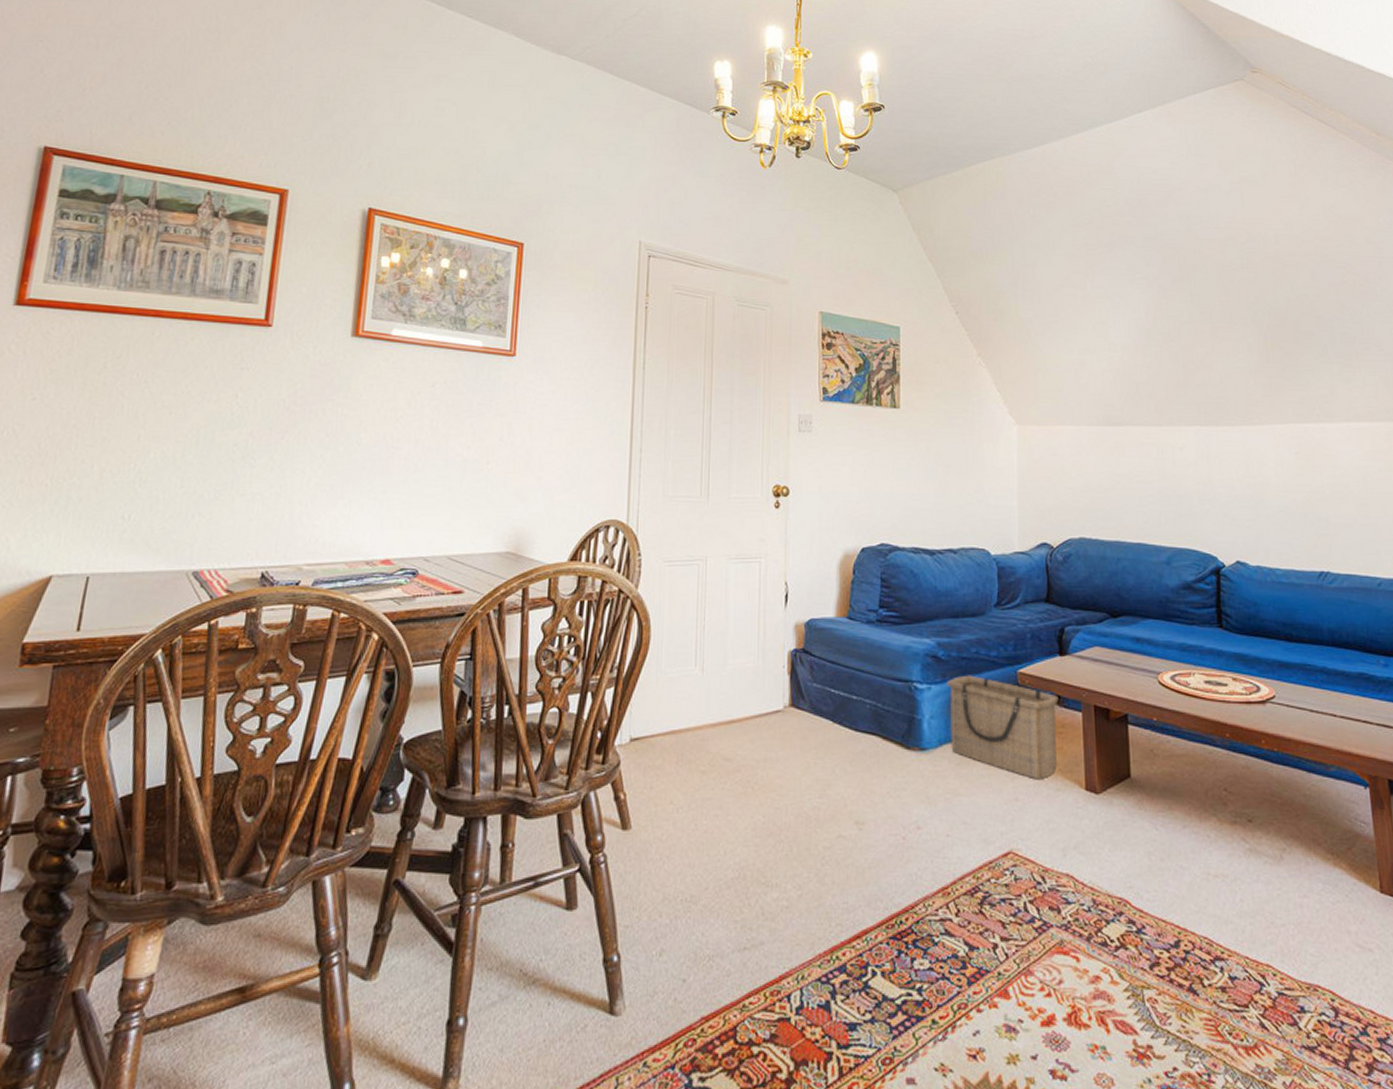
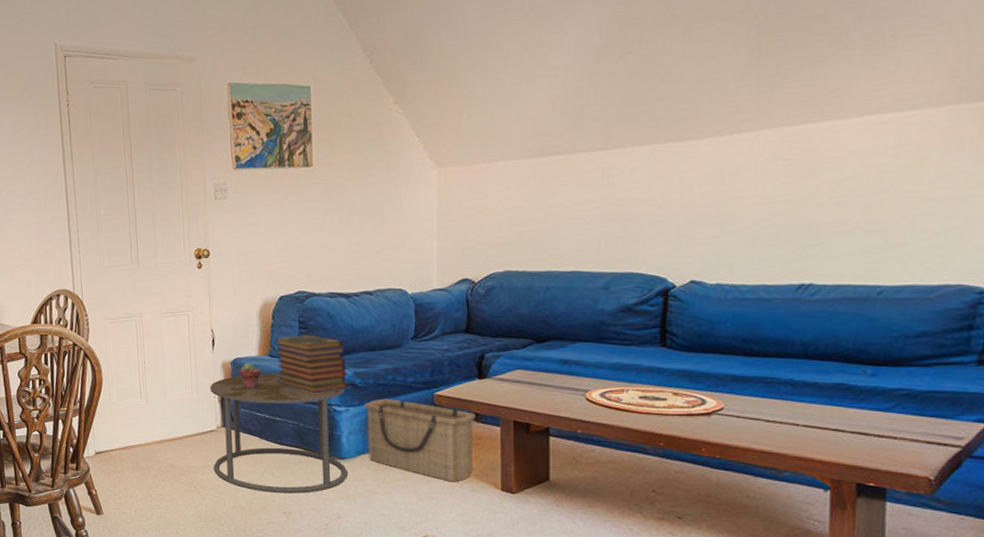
side table: none [776,640,930,796] -> present [210,373,349,493]
potted succulent: none [814,624,838,659] -> present [240,362,261,390]
book stack: none [855,595,931,666] -> present [275,334,349,393]

